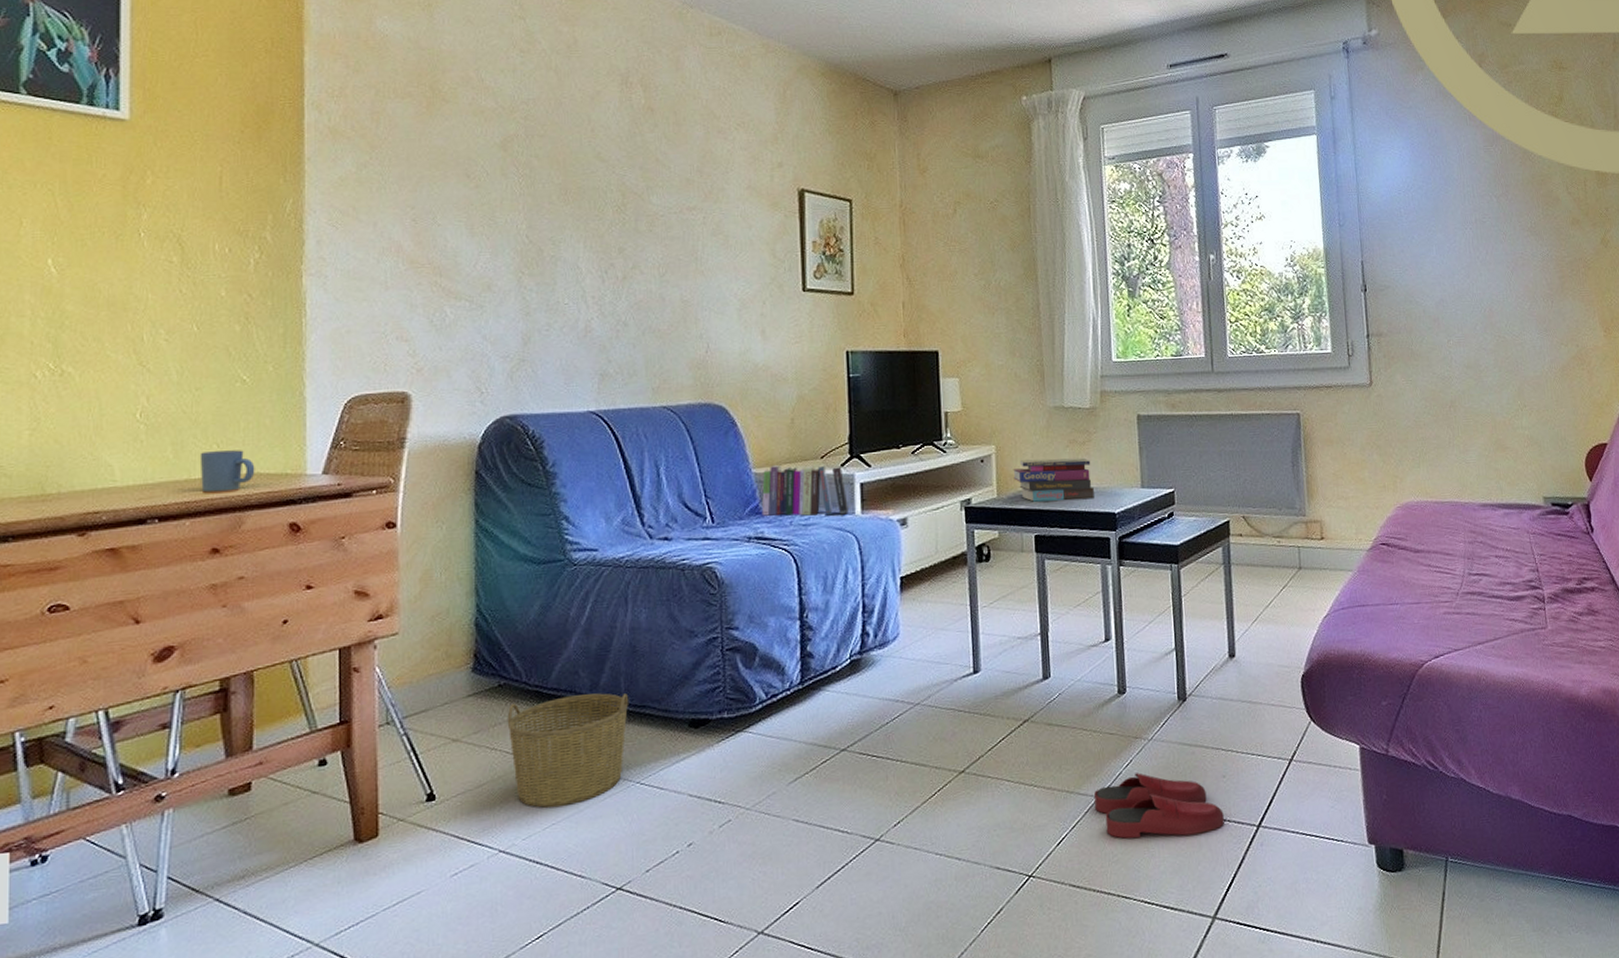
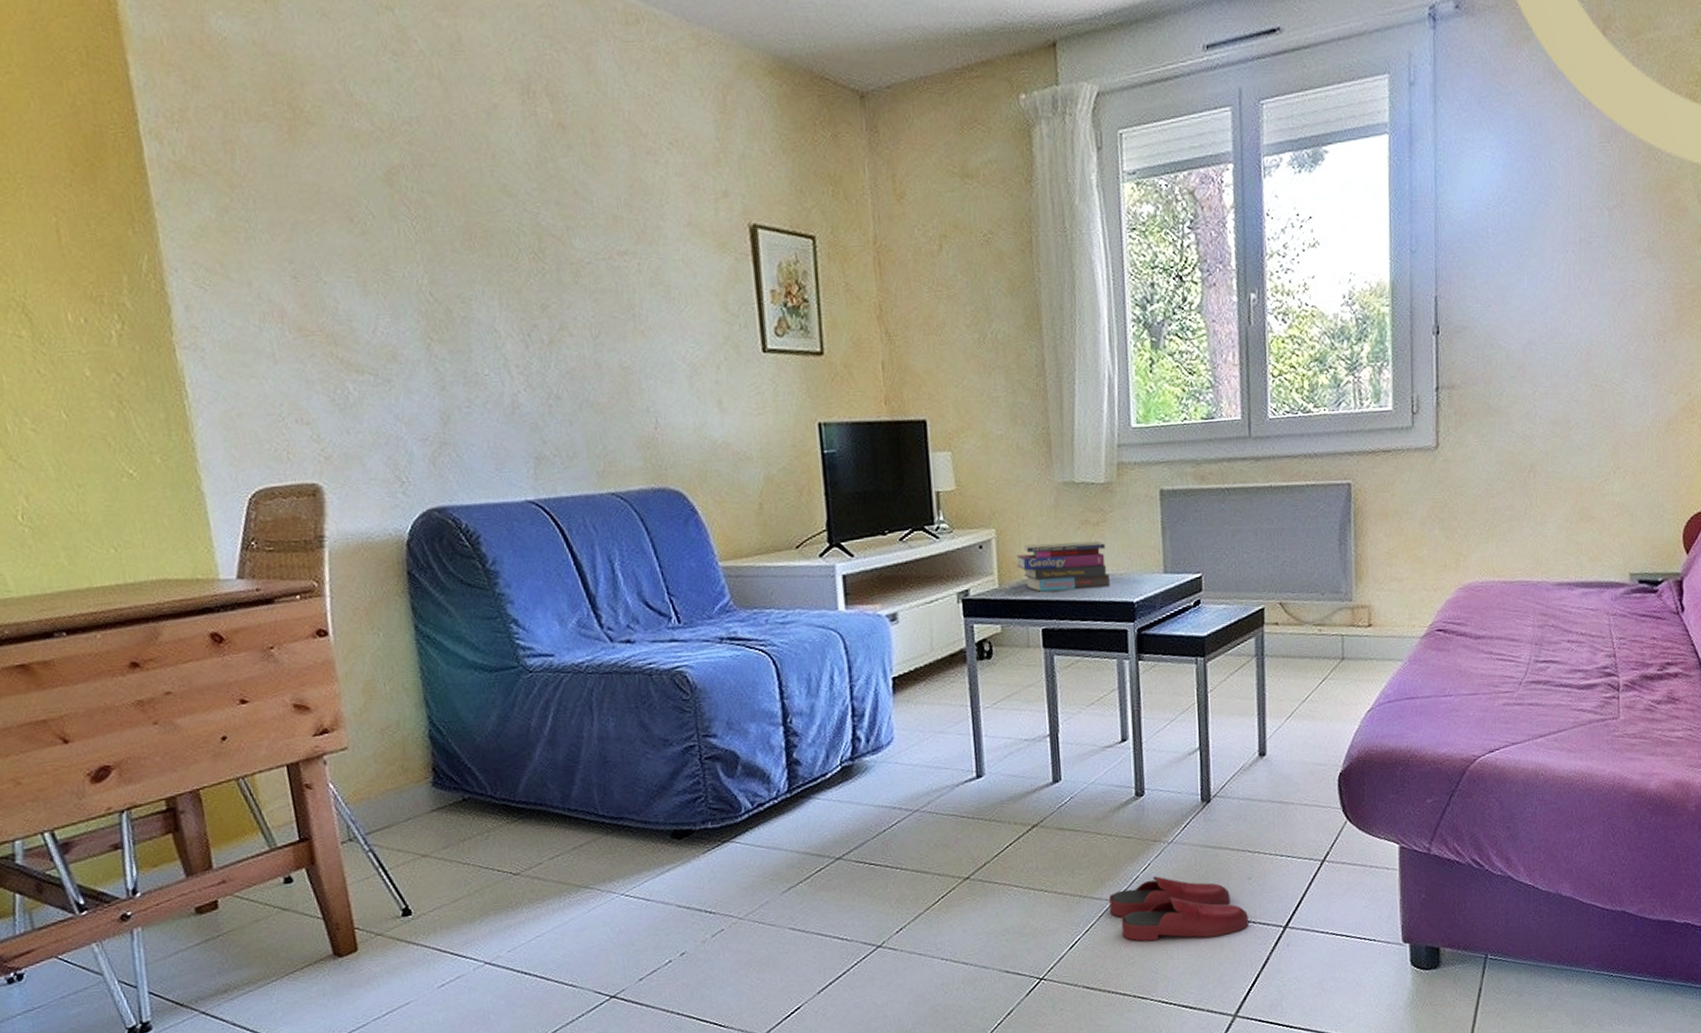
mug: present [199,450,255,494] -> none [97,553,163,604]
basket: present [507,693,629,808] -> none [476,805,605,921]
books: present [761,464,848,516] -> none [731,554,831,614]

